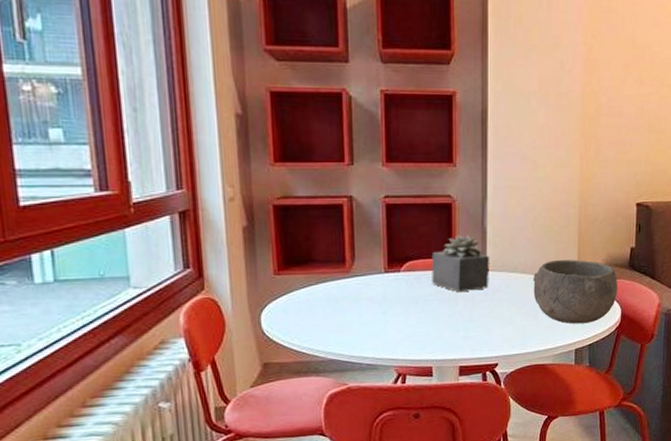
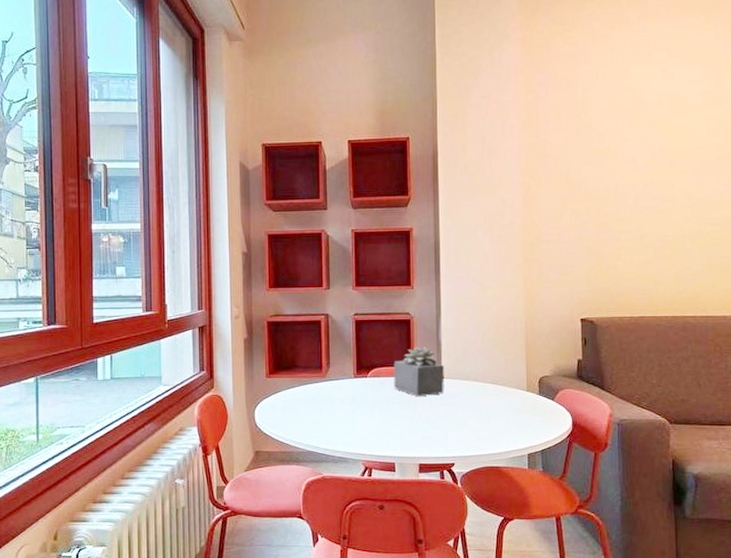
bowl: present [533,260,618,324] -> none [485,370,567,430]

